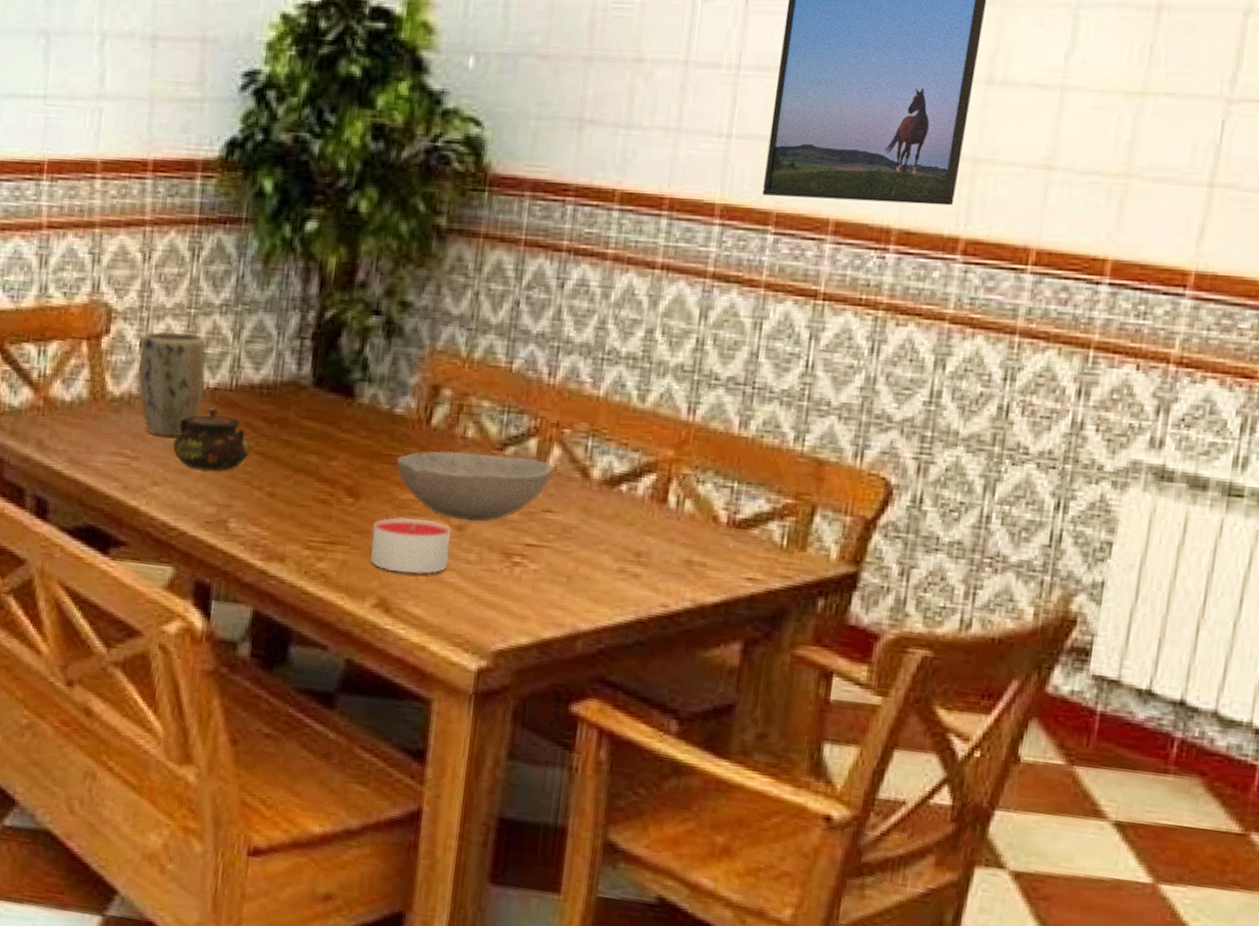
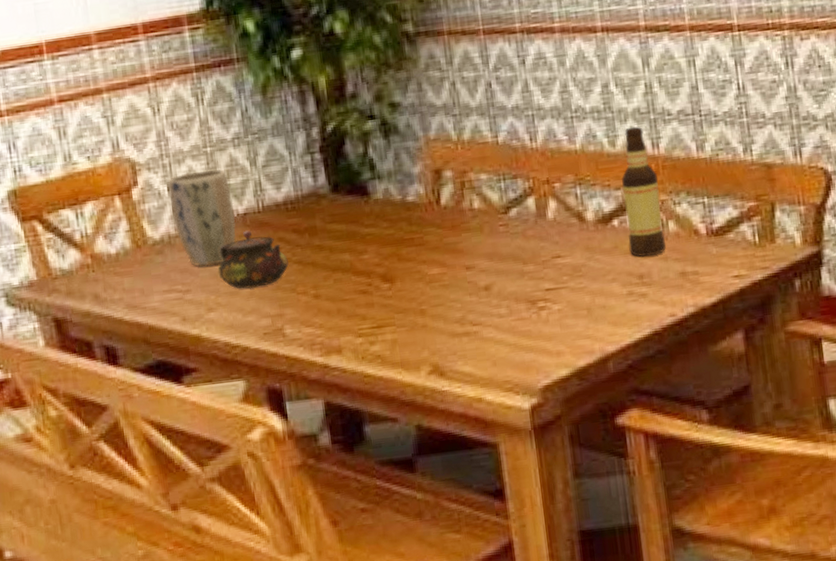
candle: present [369,517,451,574] -> none [412,287,484,339]
bowl: present [396,450,553,523] -> none [419,214,554,282]
bottle: none [632,384,685,535] -> present [622,126,666,257]

